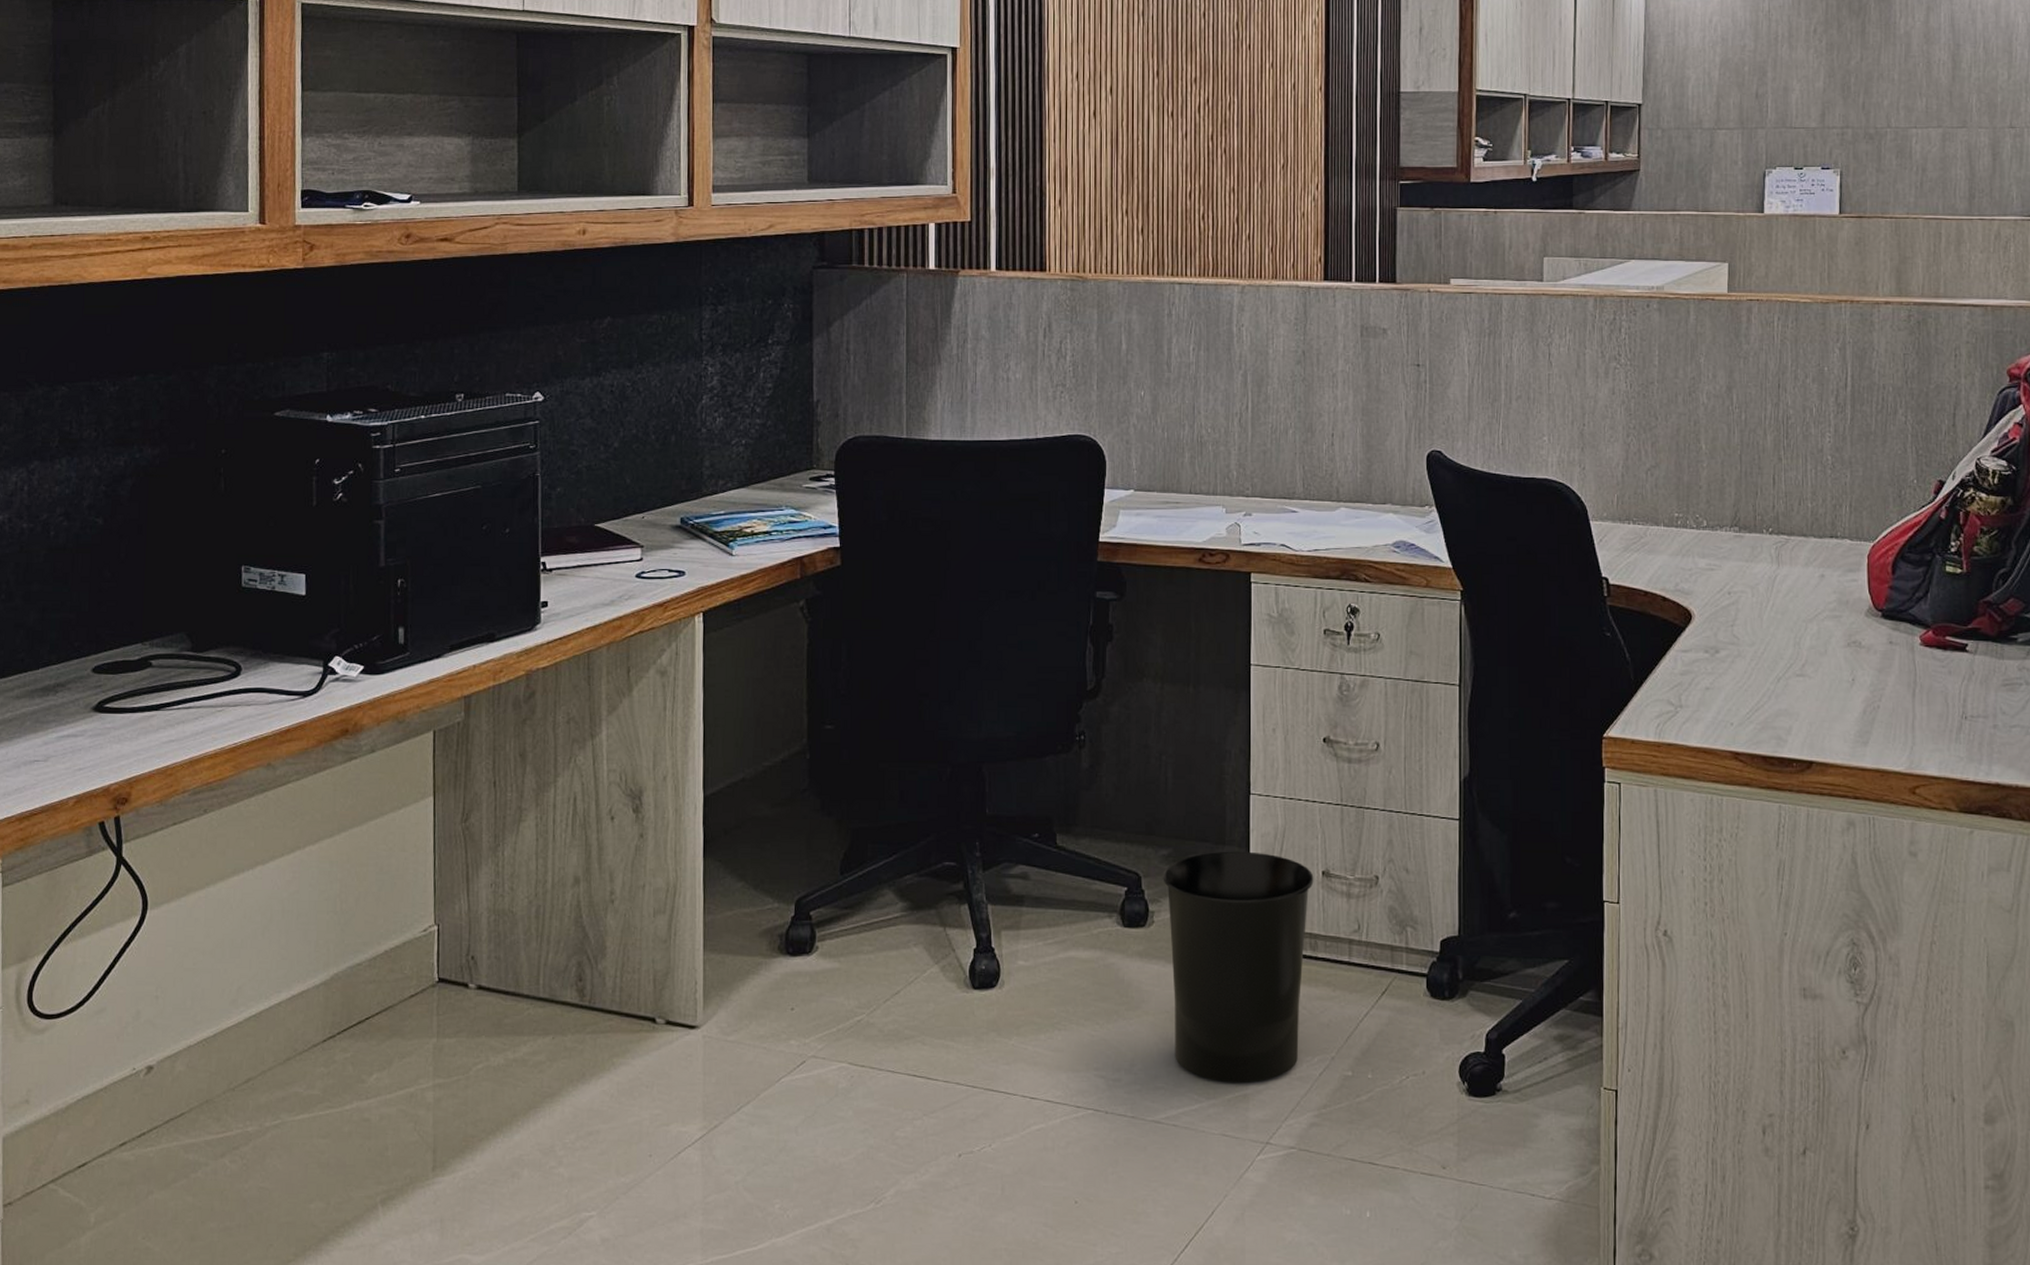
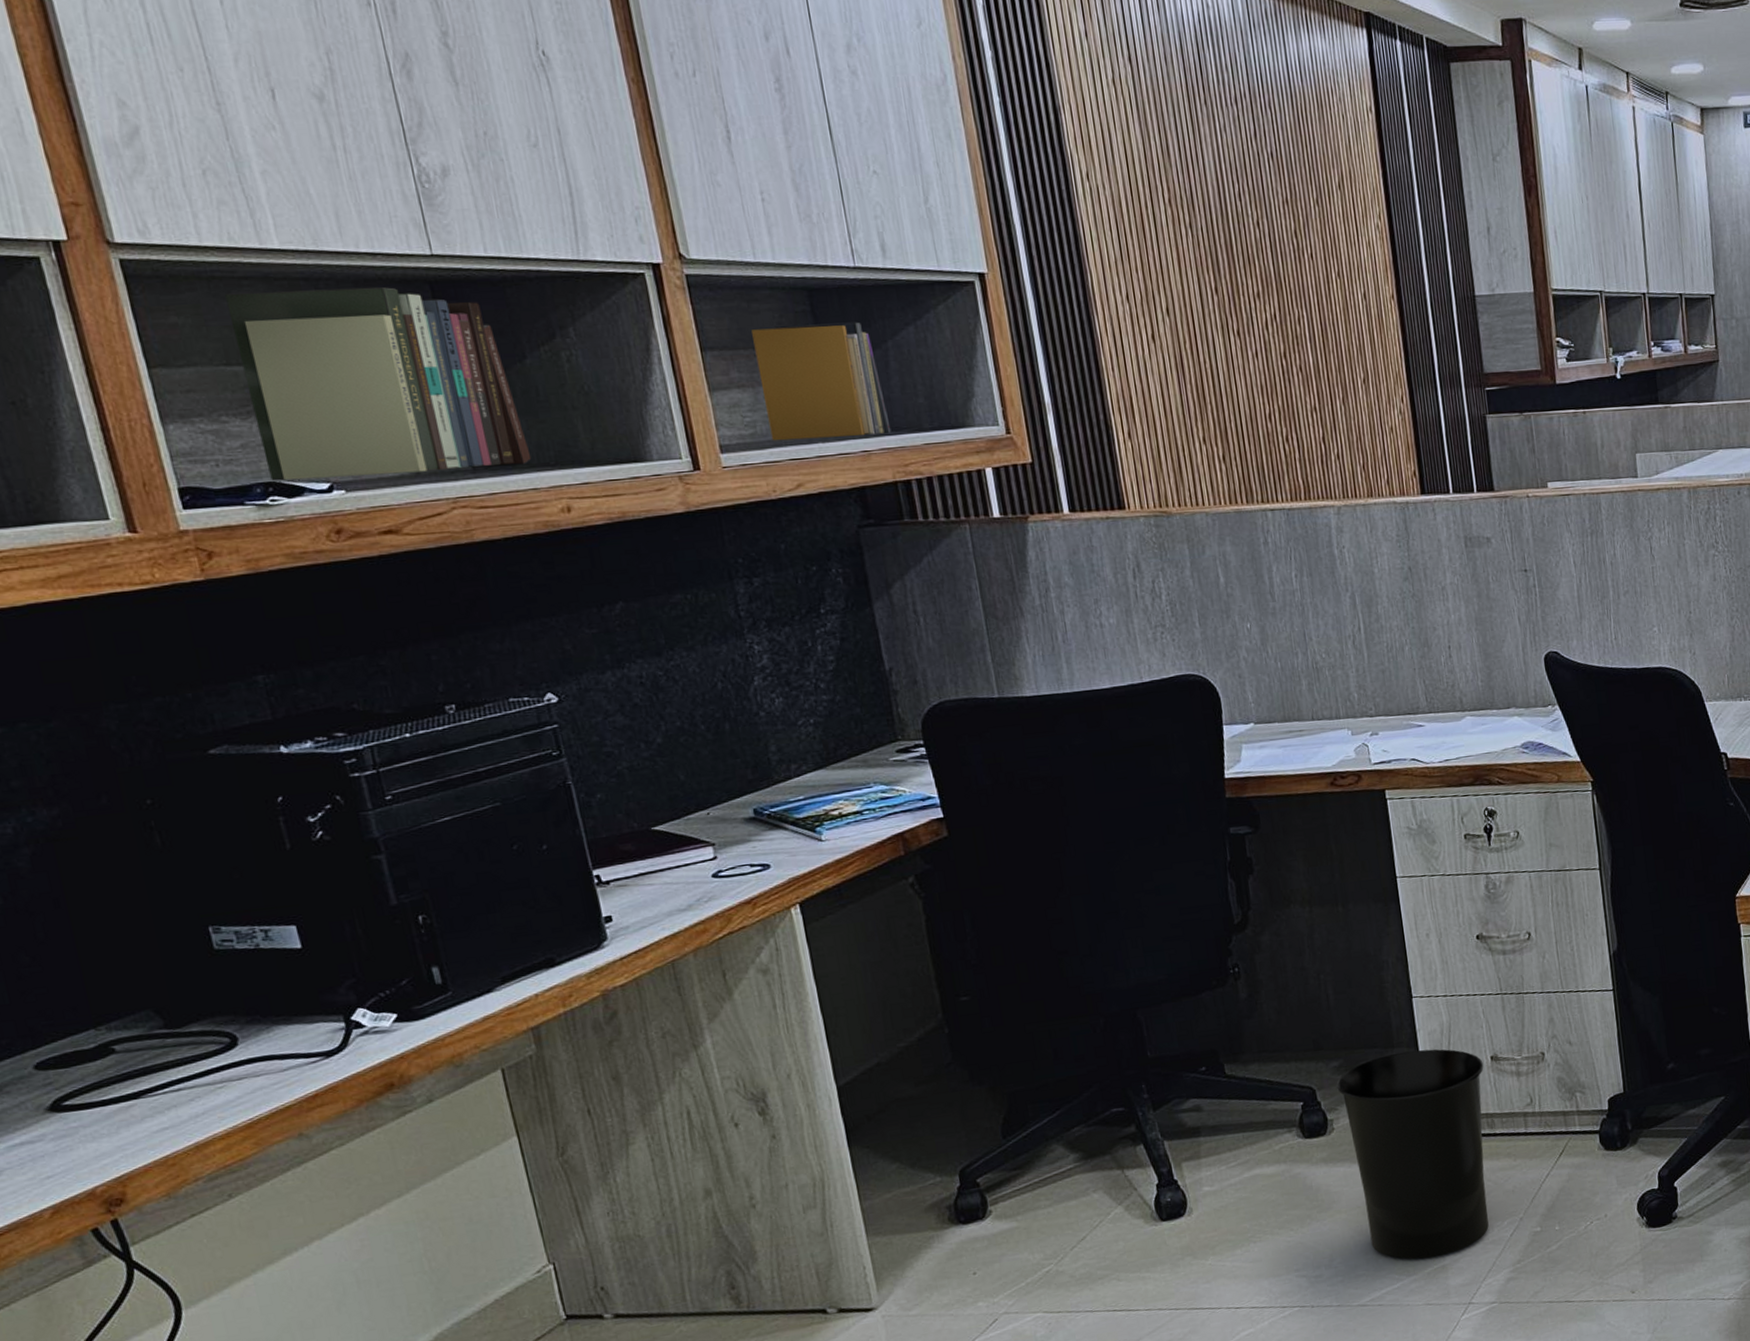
books: none [367,34,564,191] -> present [225,287,532,482]
books: none [755,85,855,186] -> present [751,322,892,441]

